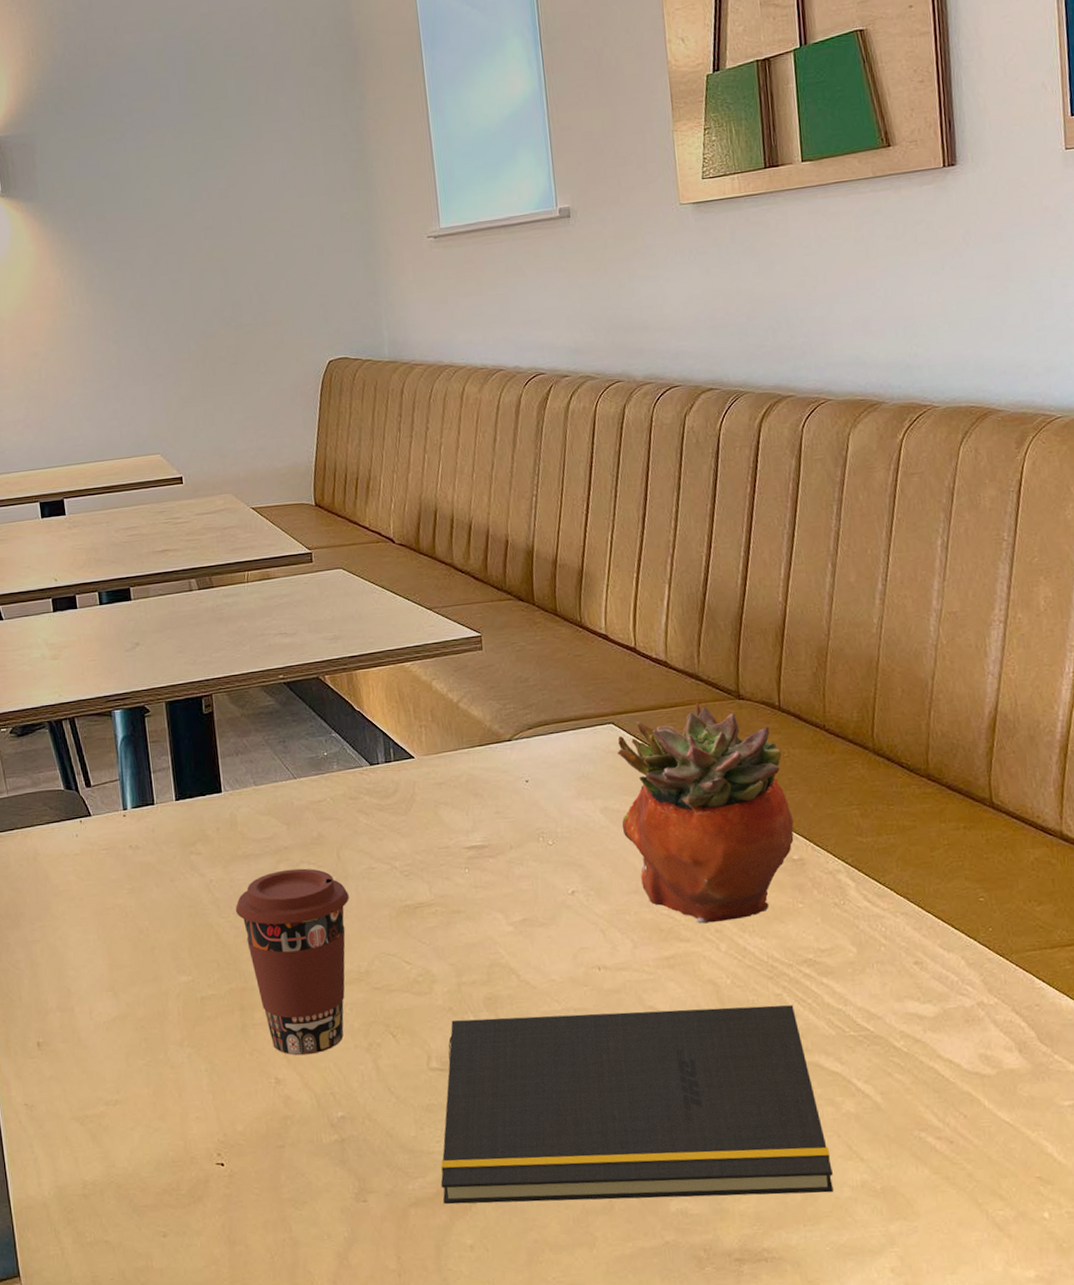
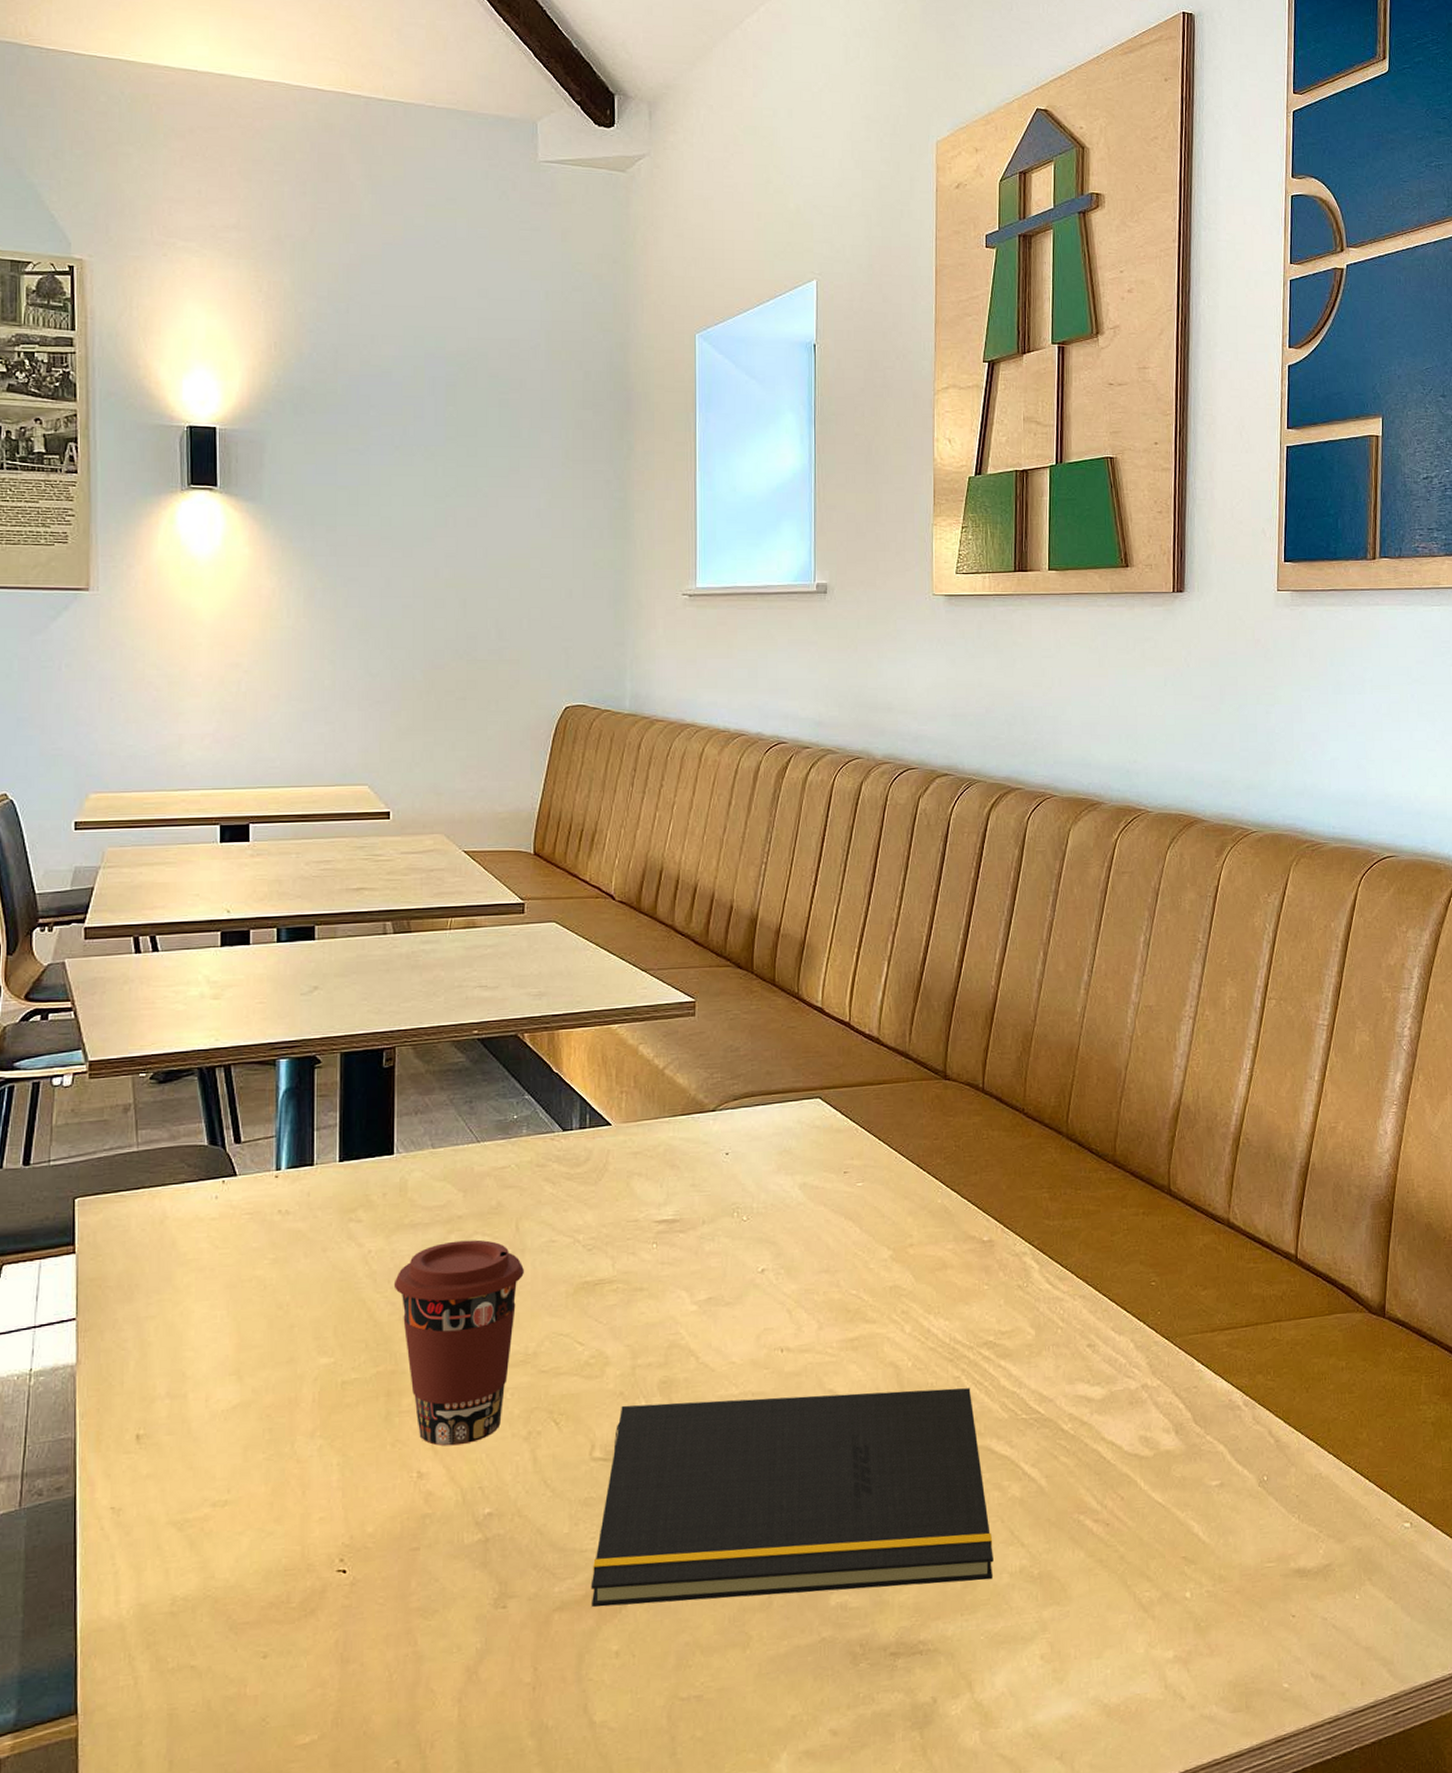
succulent planter: present [616,700,794,924] -> none [819,1078,986,1305]

